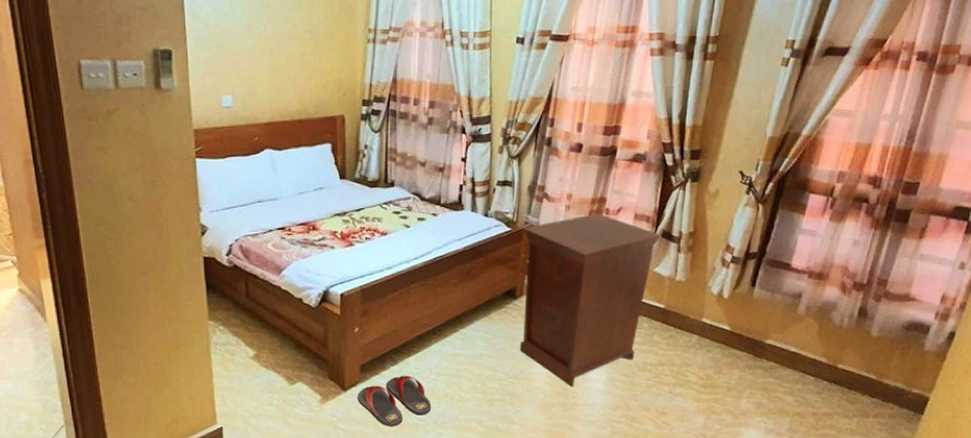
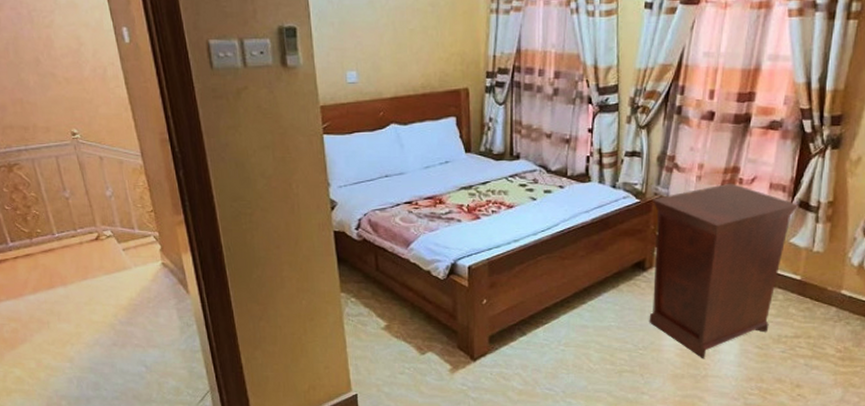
sandal: present [357,375,432,427] -> none [487,346,560,396]

